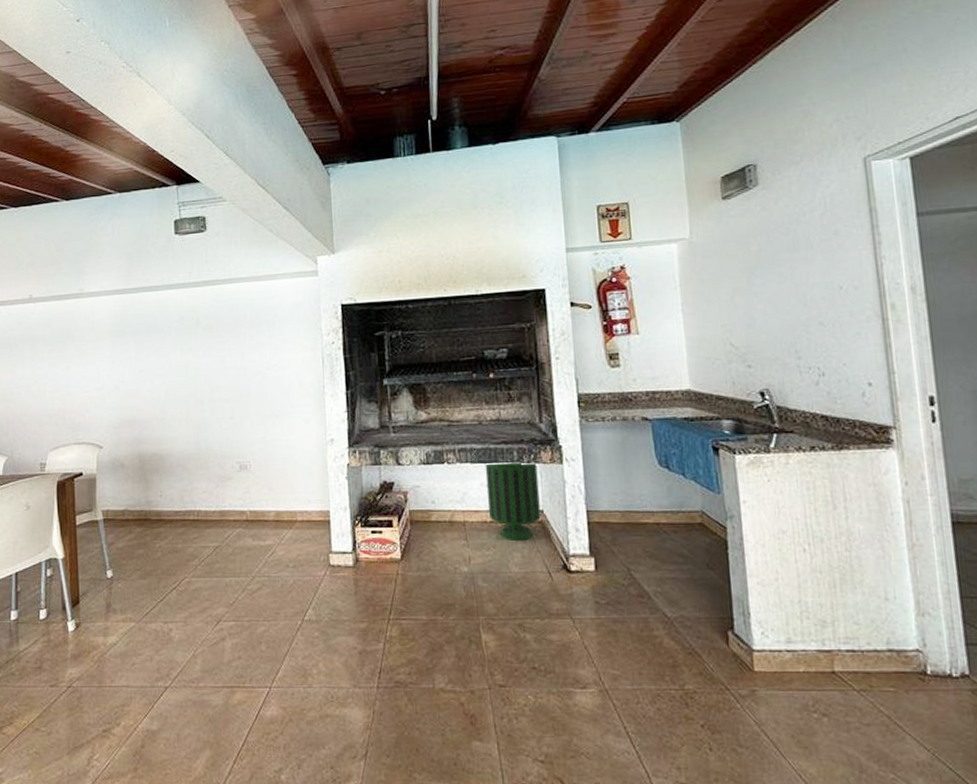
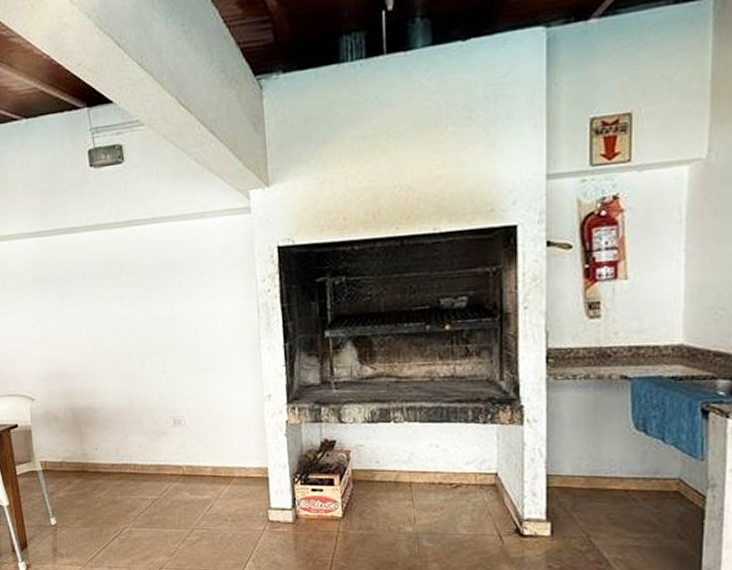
trash can: present [485,462,541,540] -> none [435,422,495,503]

